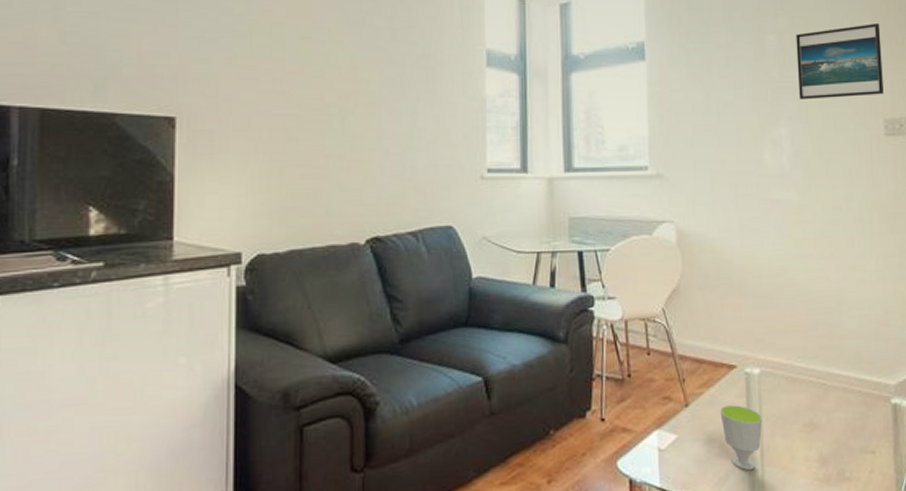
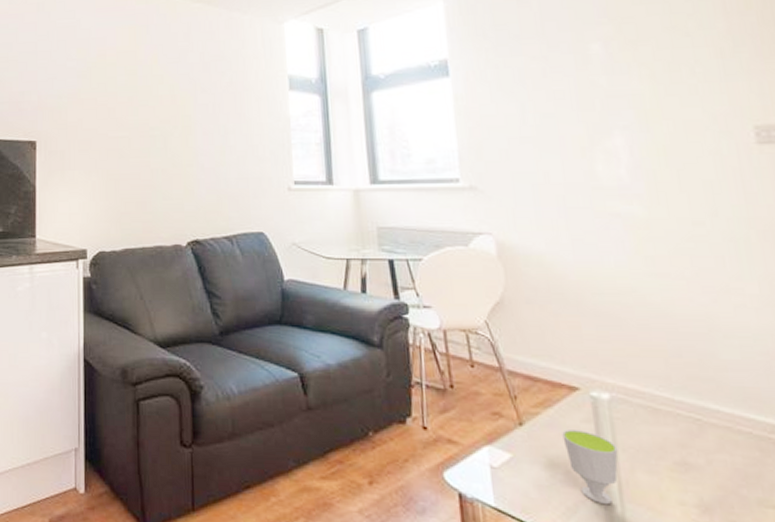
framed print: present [796,22,884,100] -> none [625,21,750,108]

